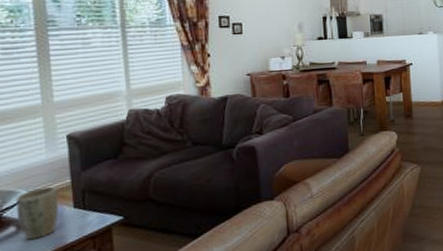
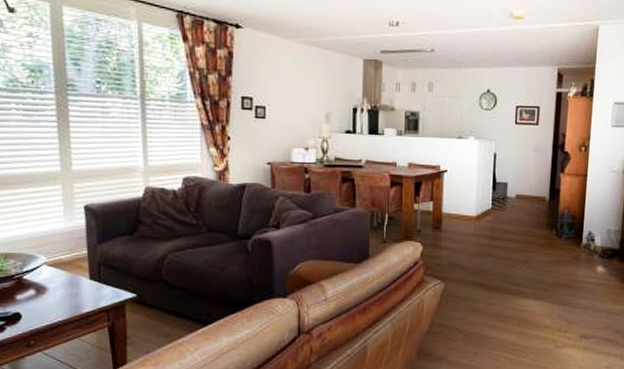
plant pot: present [16,186,59,241] -> none [36,255,76,305]

